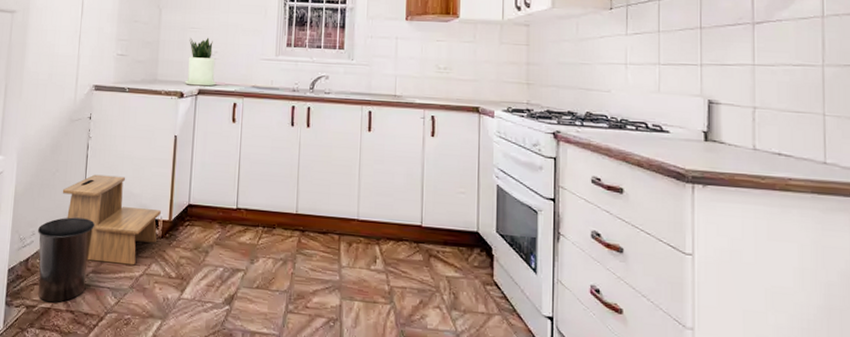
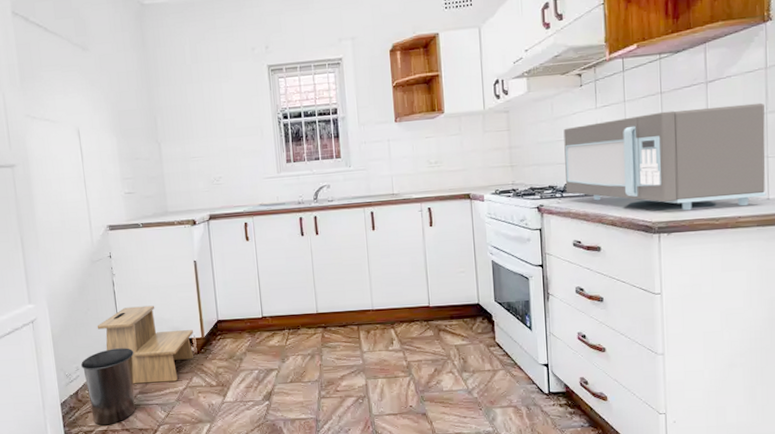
planter: present [184,37,217,87] -> none [192,164,225,213]
microwave: none [586,48,823,168] -> present [563,102,767,211]

